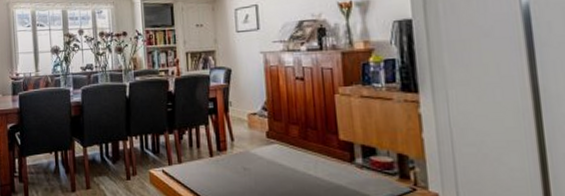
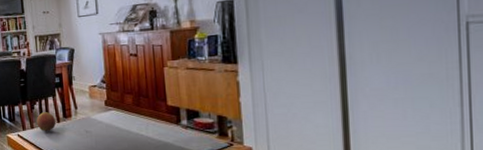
apple: none [185,144,209,167] -> present [36,112,56,131]

